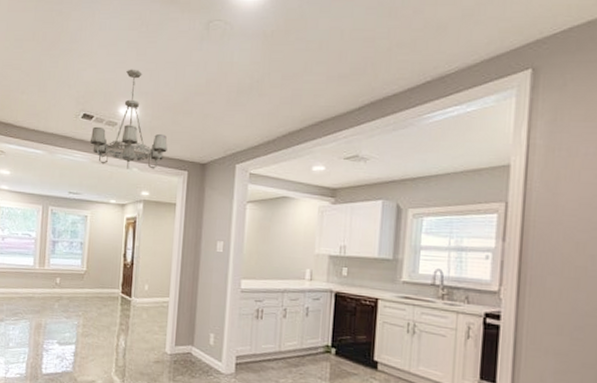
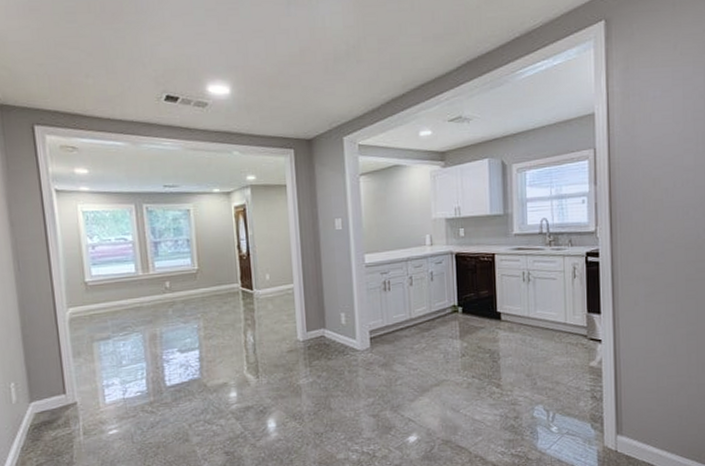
chandelier: present [89,69,168,169] -> none [178,40,268,154]

